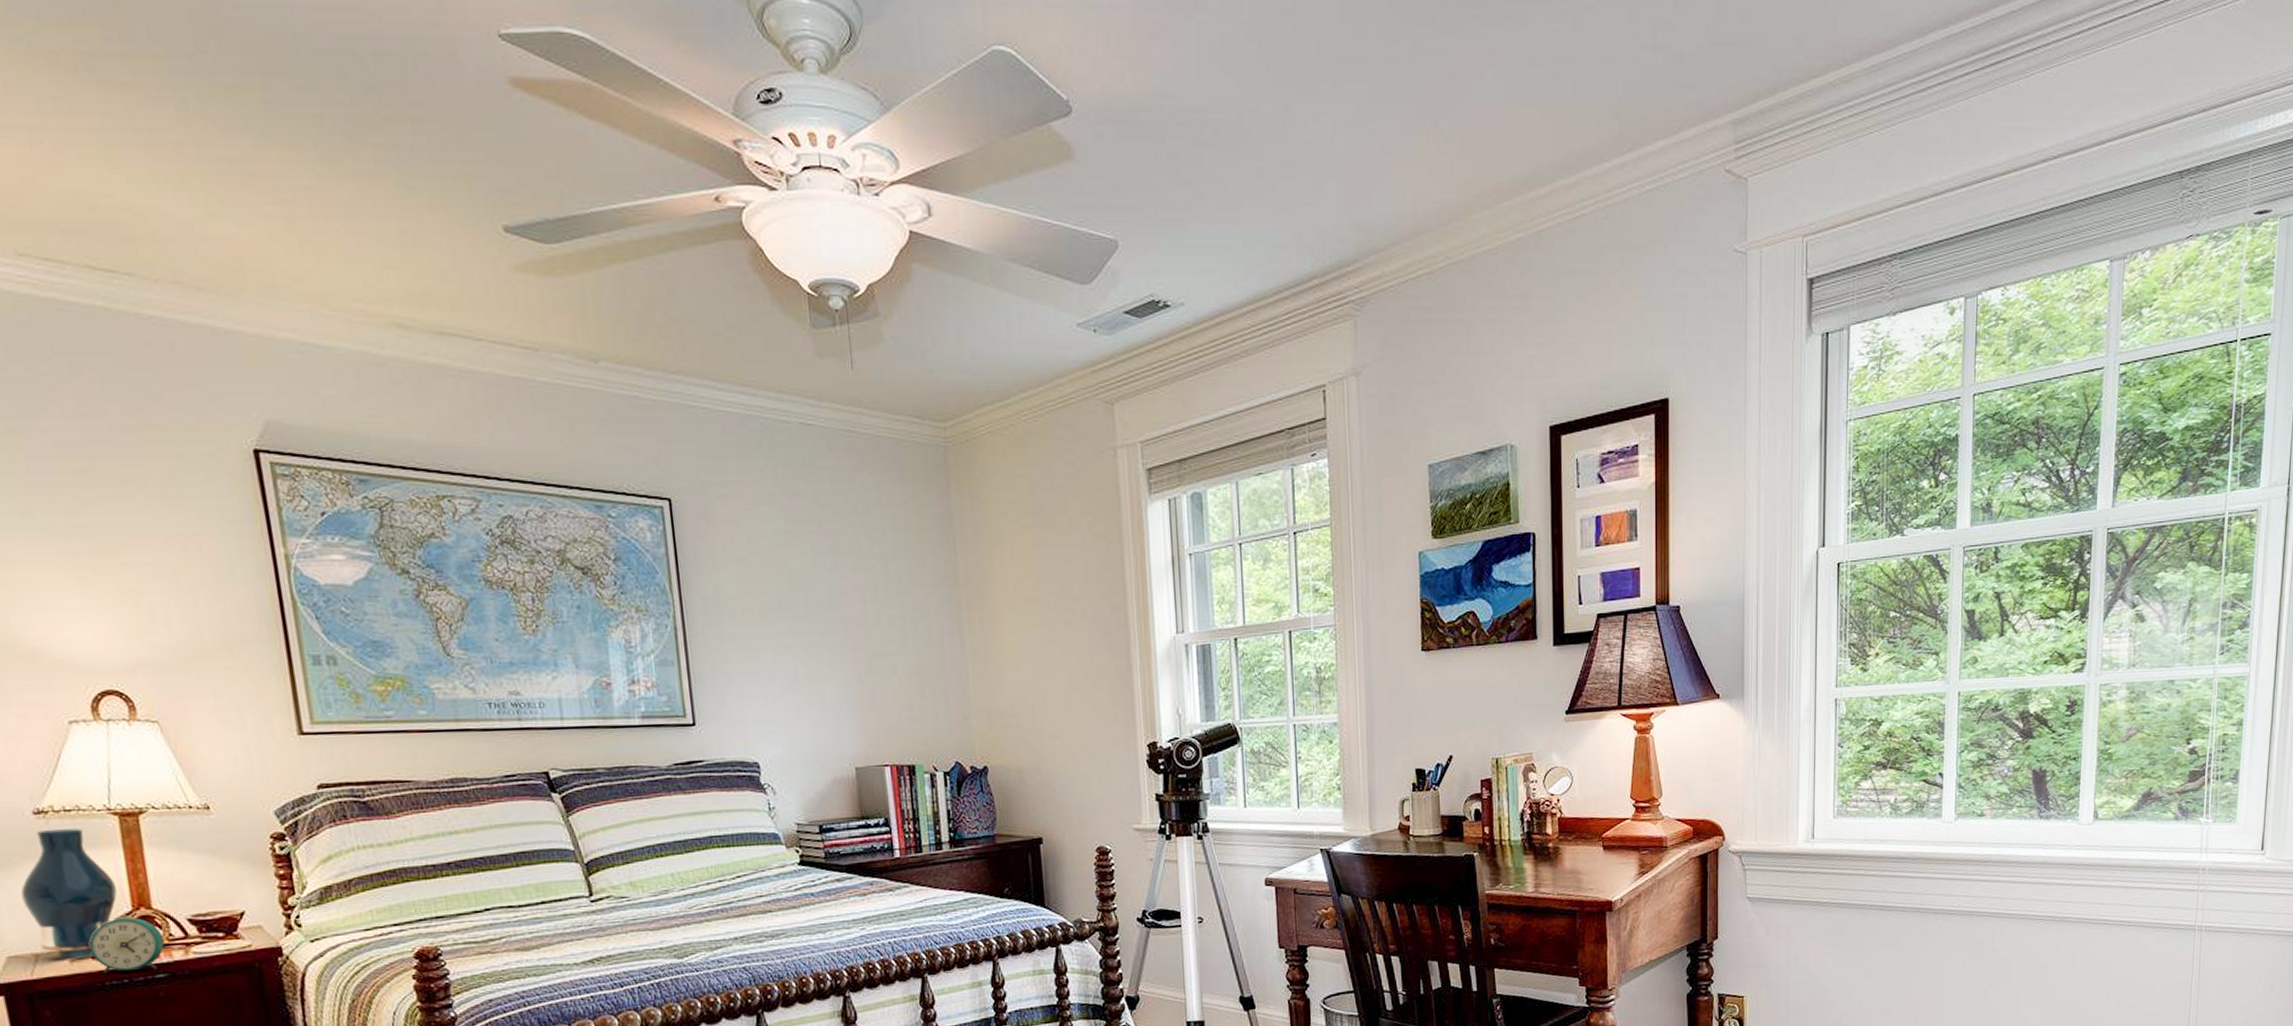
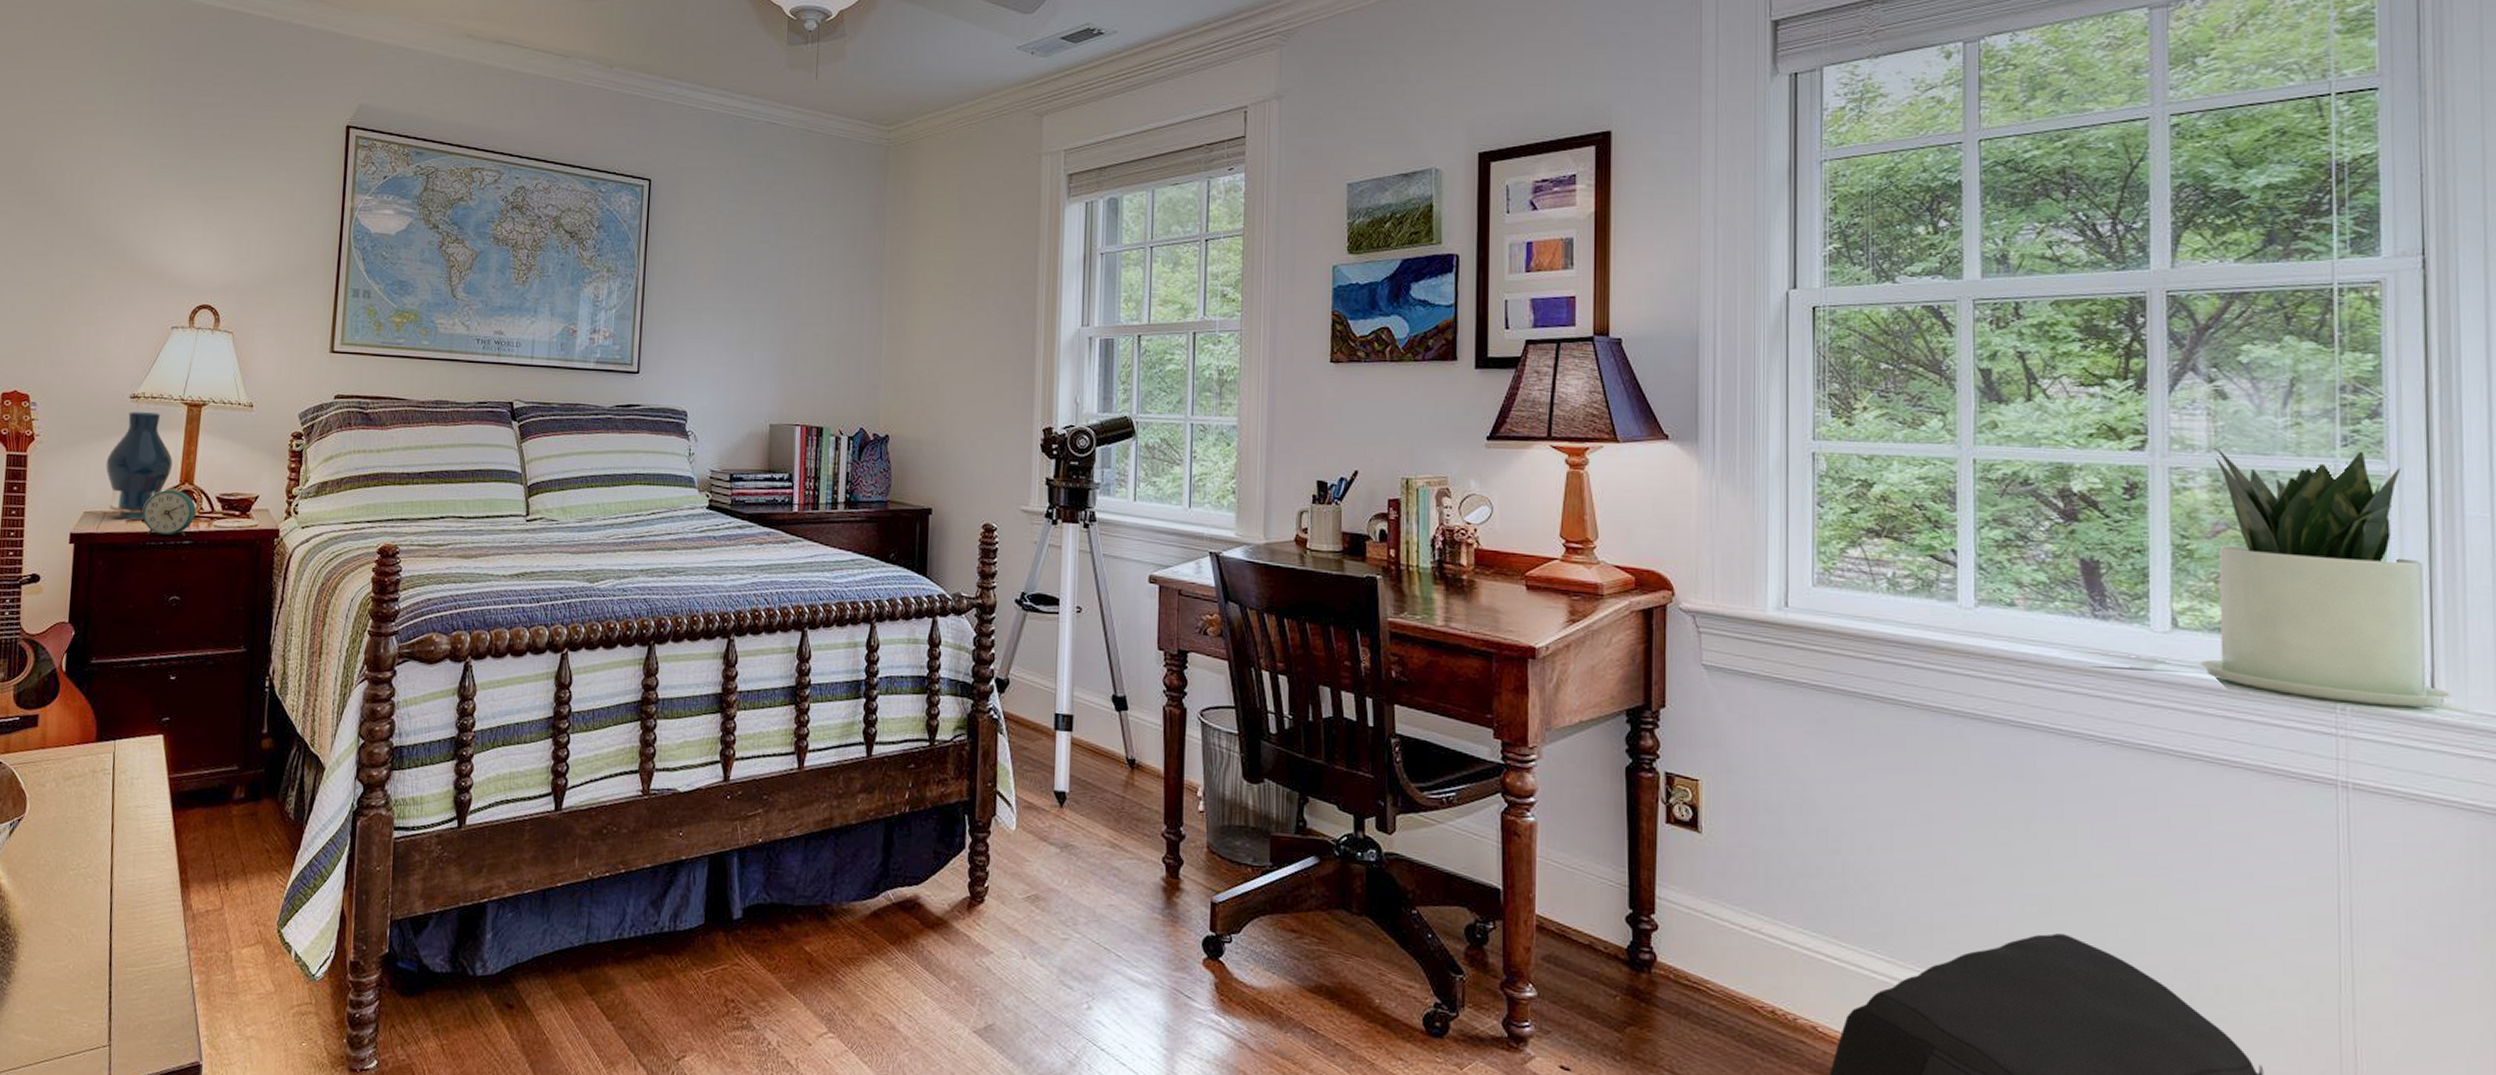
planter: none [2111,657,2275,864] -> present [2199,450,2452,707]

